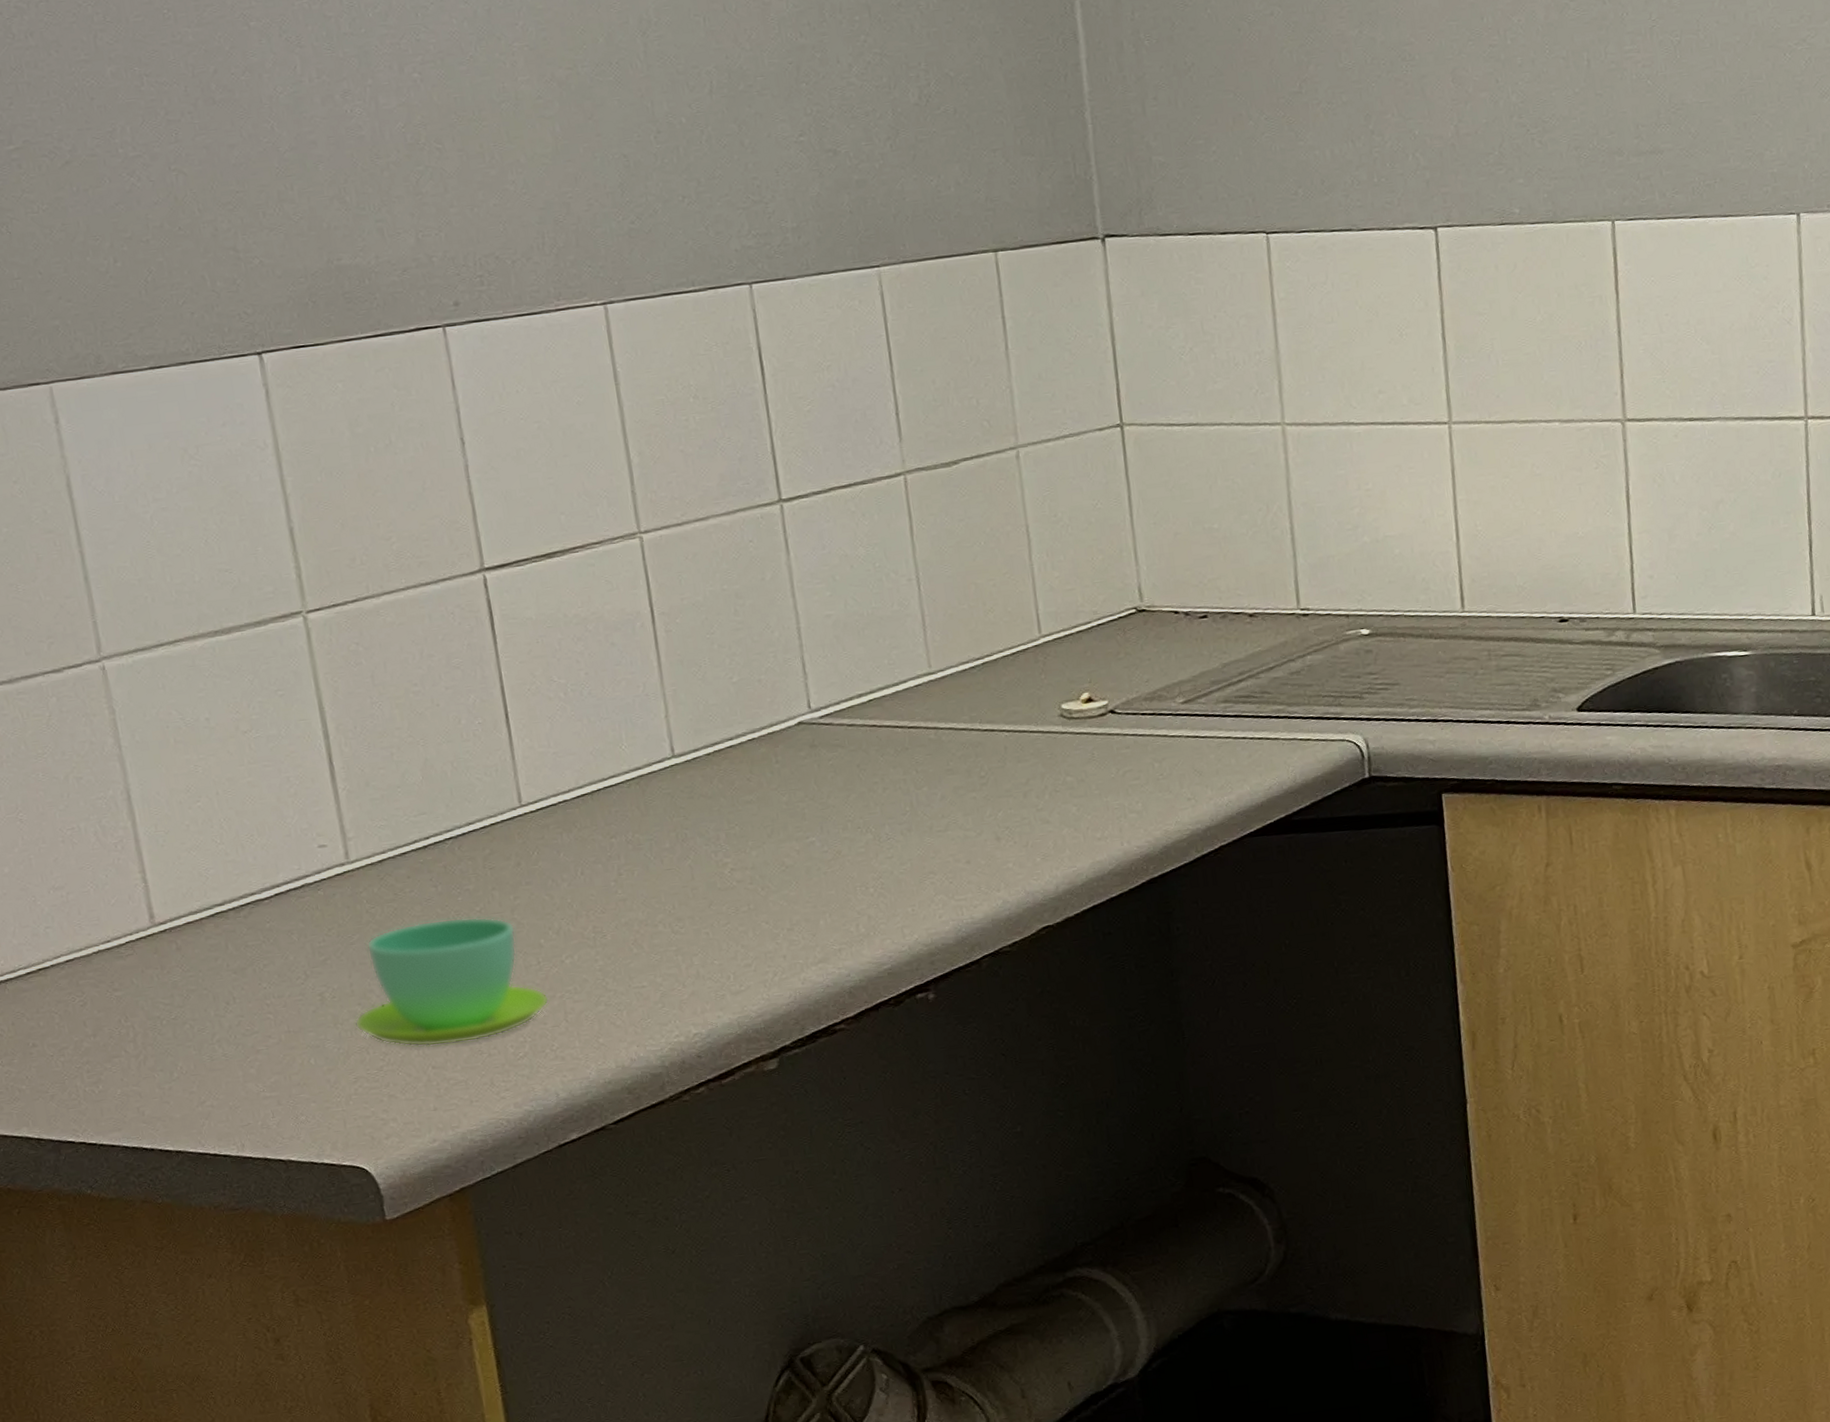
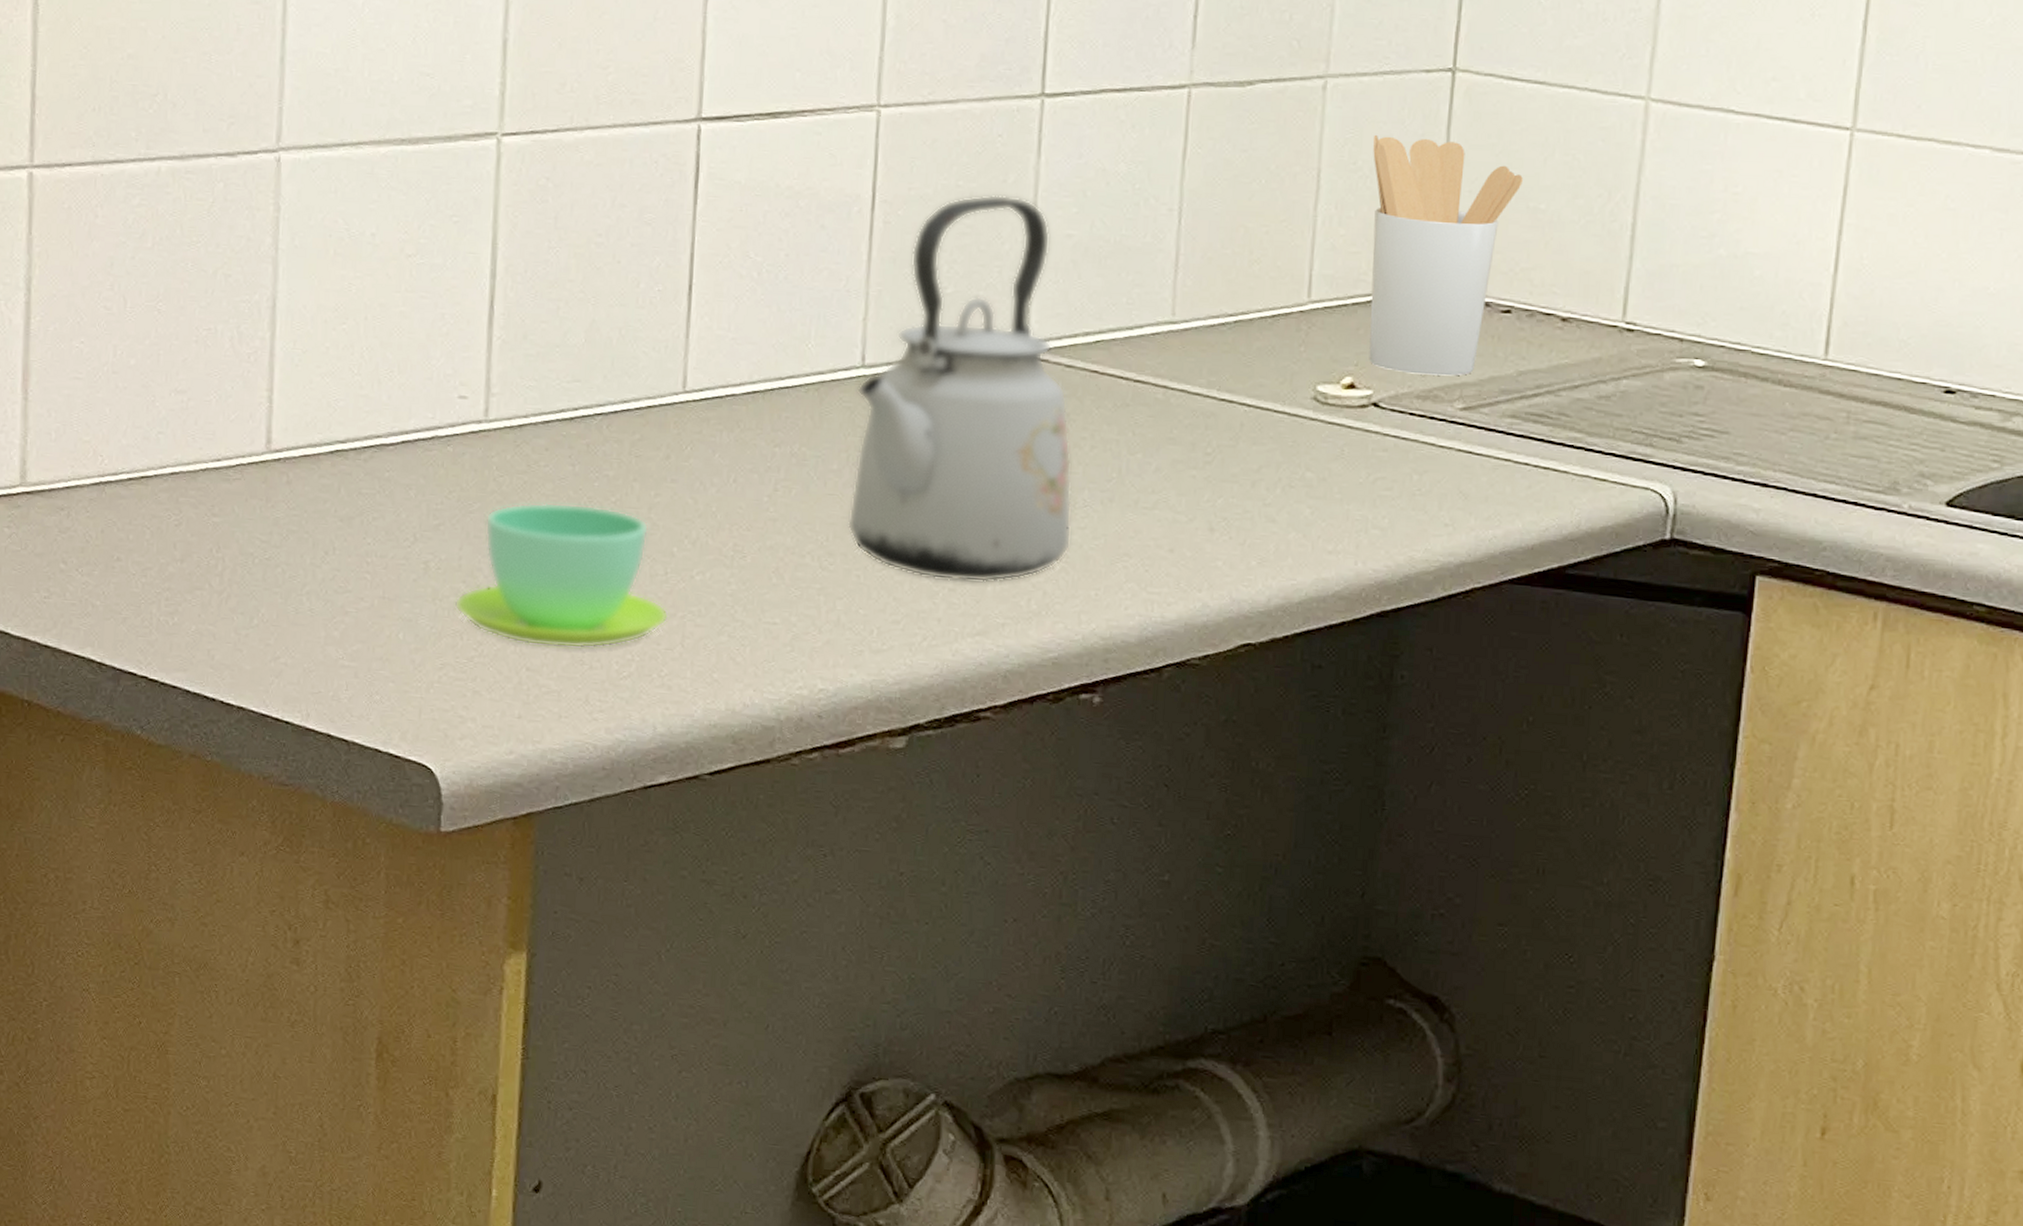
kettle: none [672,590,883,924] -> present [848,194,1072,583]
utensil holder: none [1067,484,1196,681] -> present [1369,134,1523,376]

